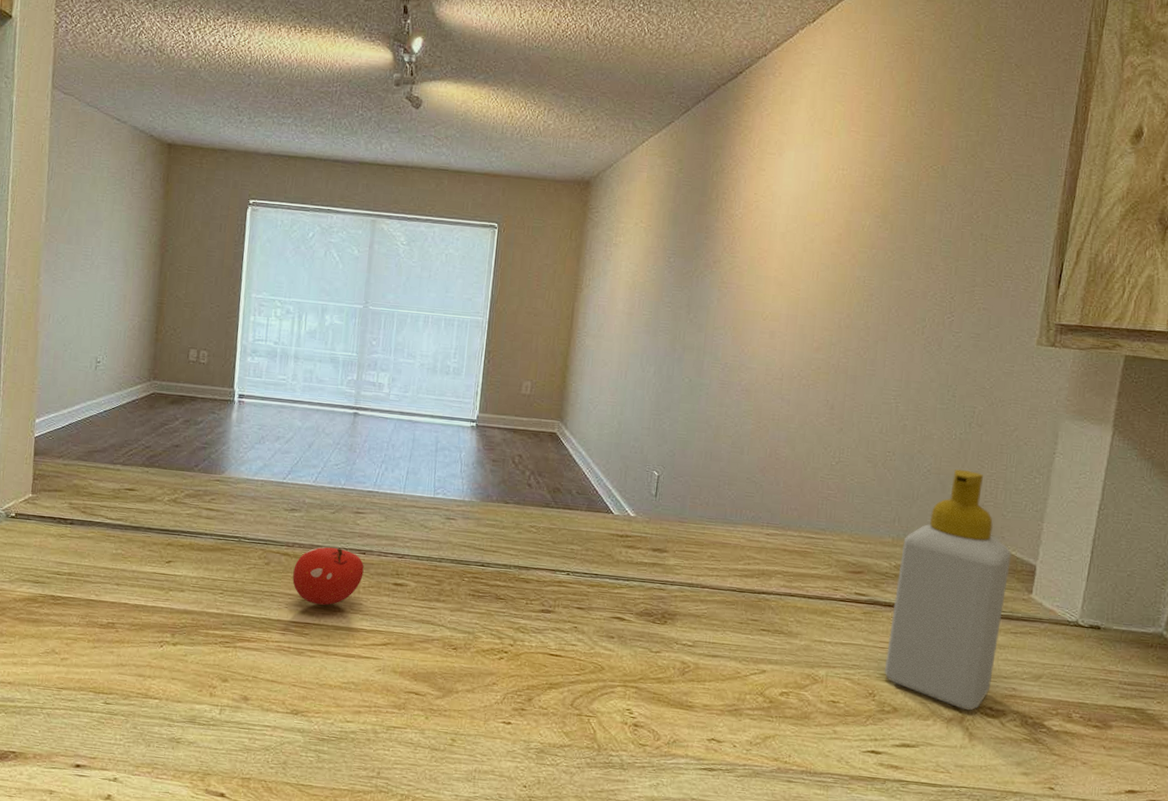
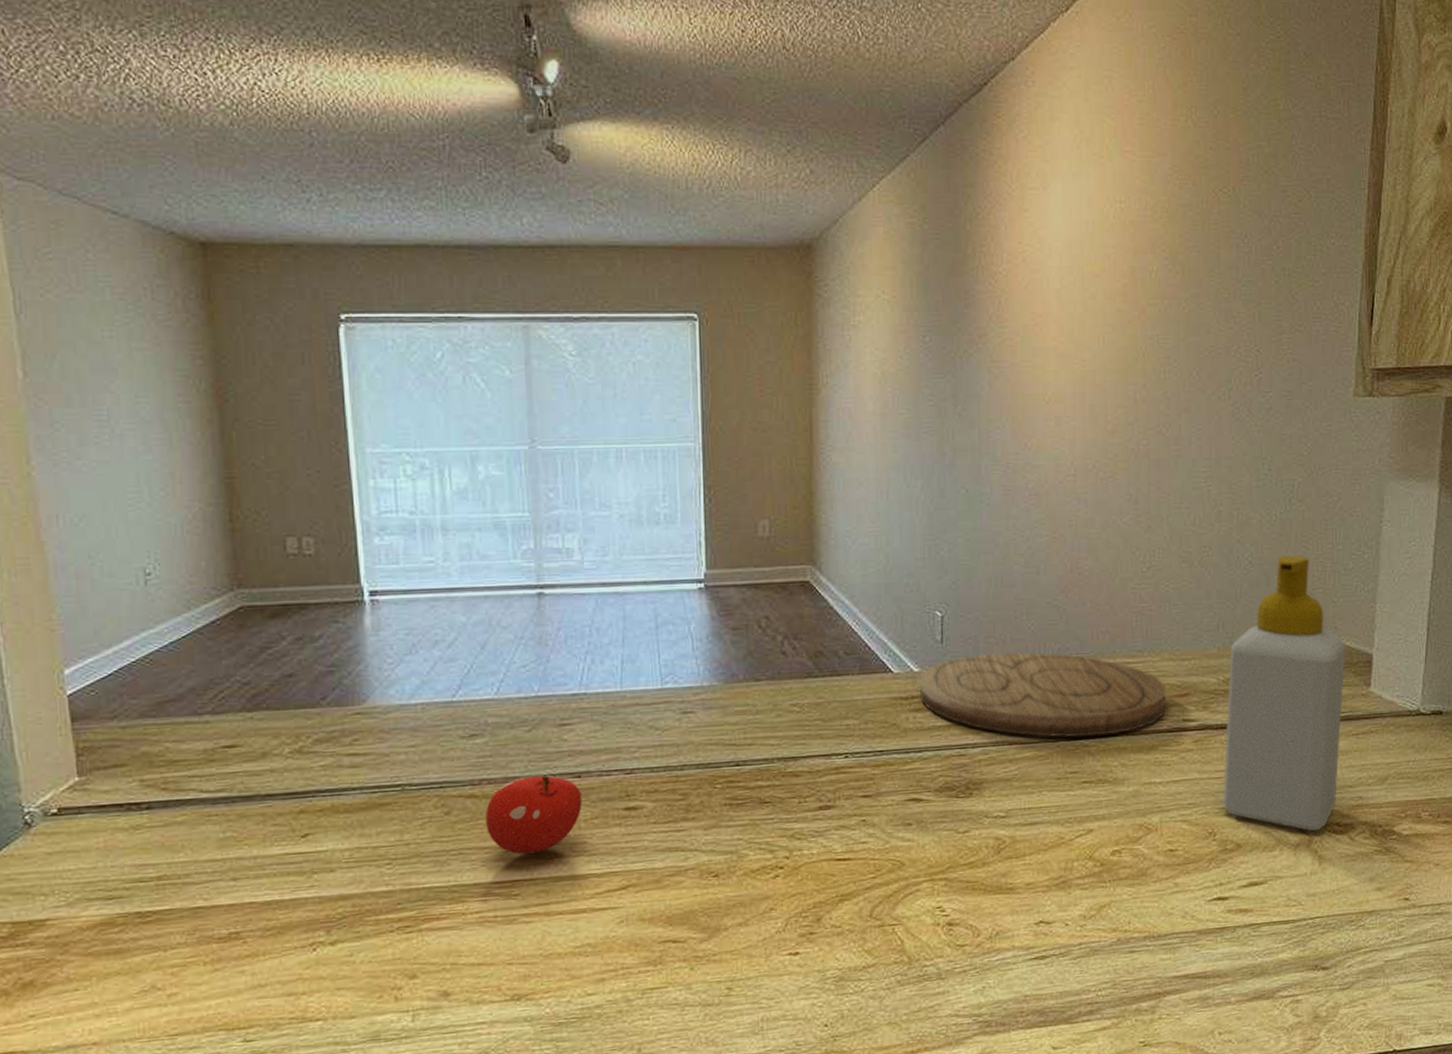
cutting board: none [633,510,843,595] -> present [920,652,1166,737]

